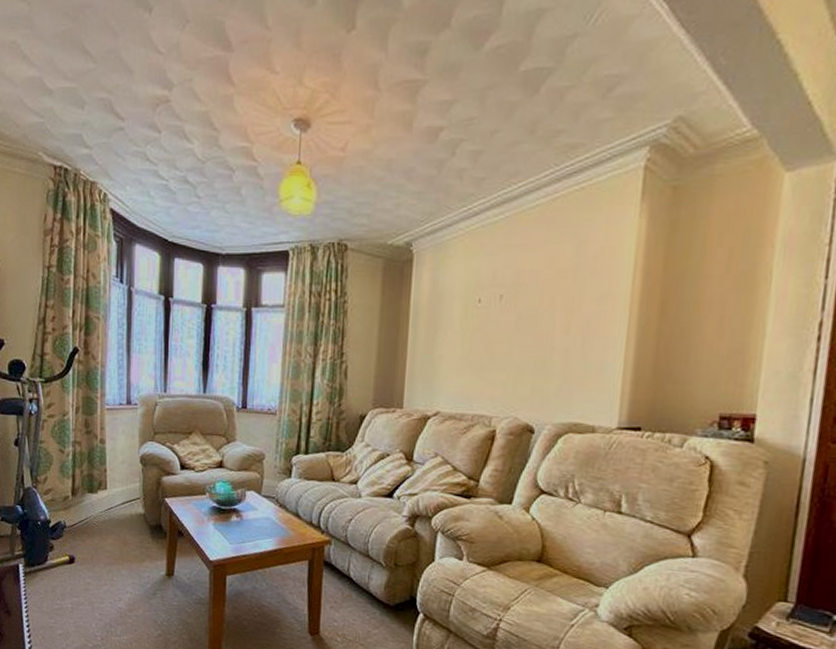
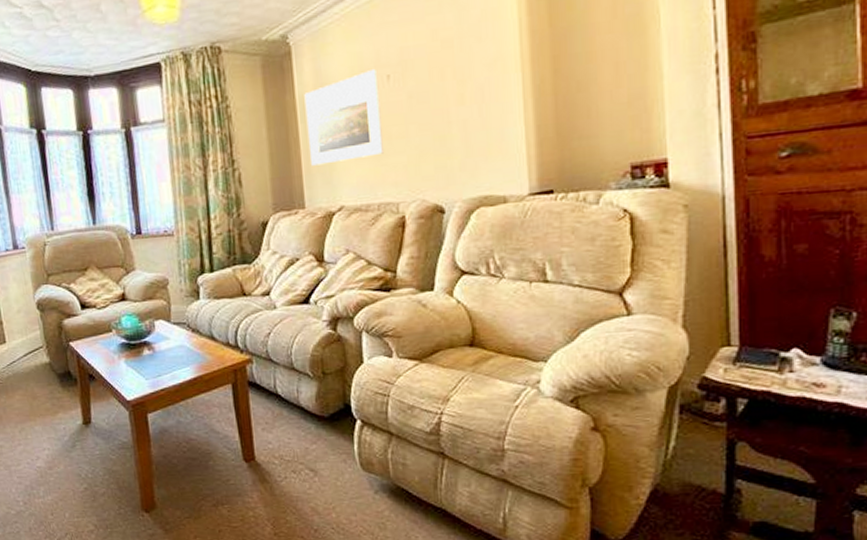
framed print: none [415,286,492,370] -> present [304,68,383,166]

